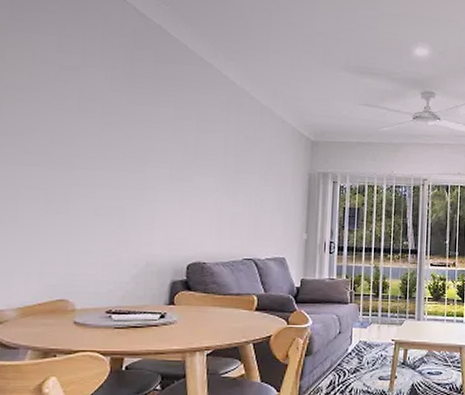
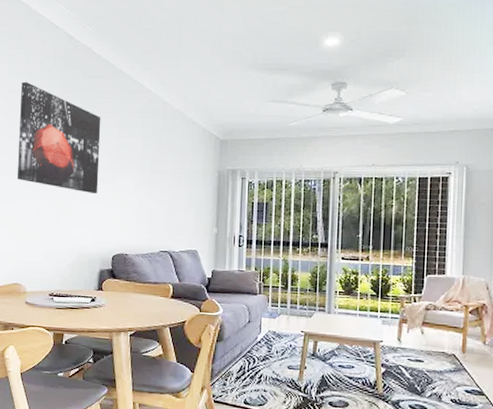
wall art: none [66,58,177,195] -> present [16,81,101,194]

